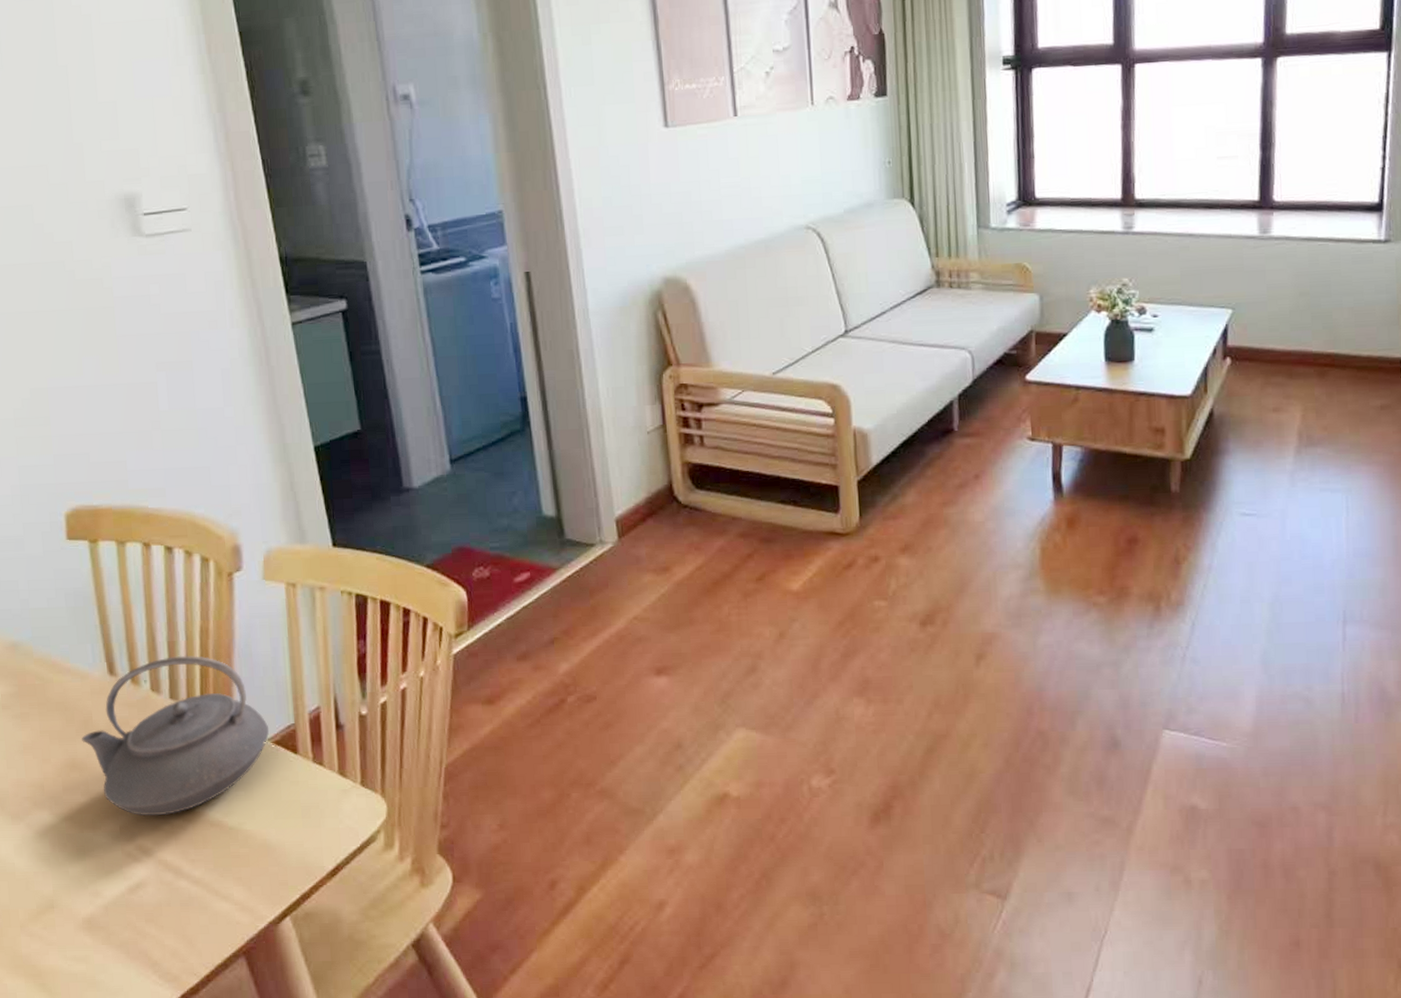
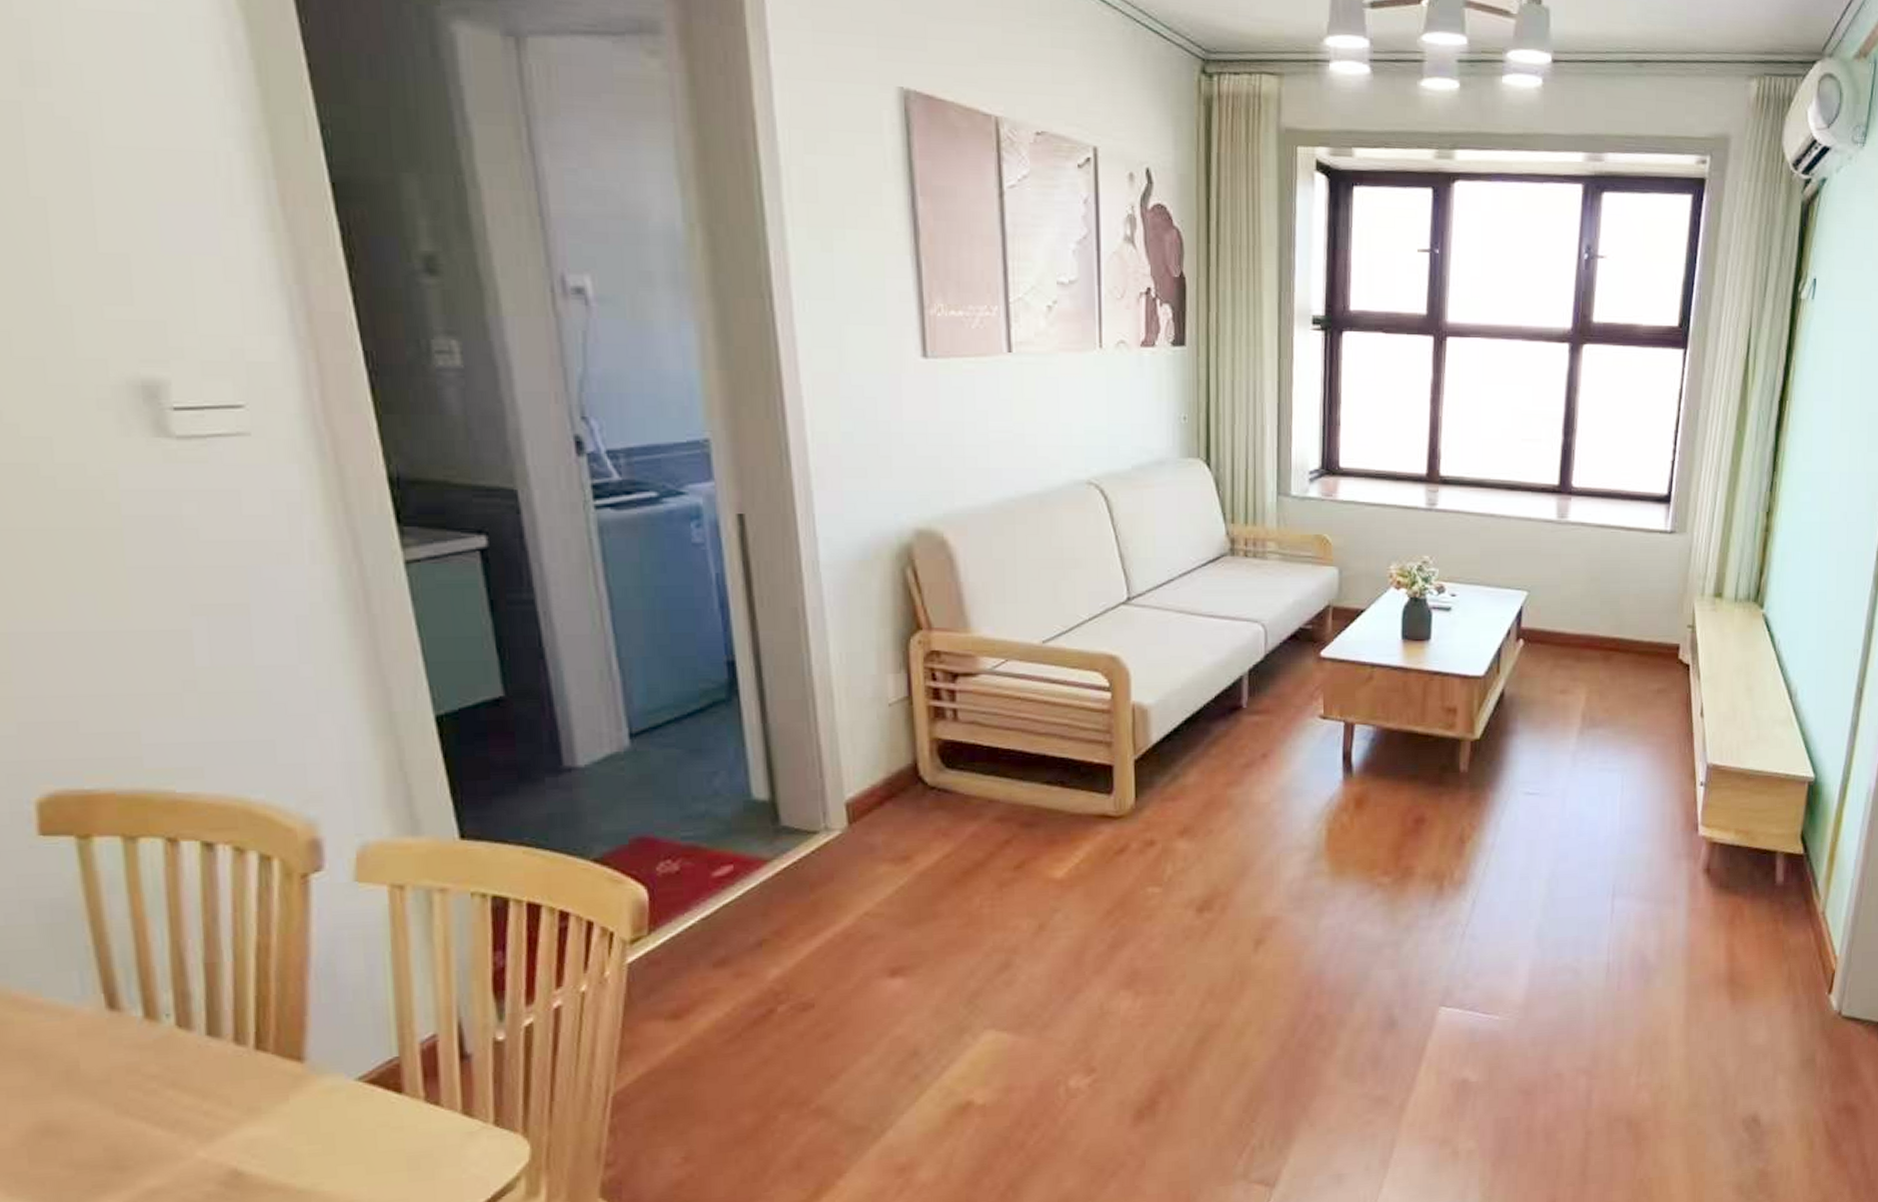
teapot: present [82,655,270,816] -> none [62,979,361,1187]

